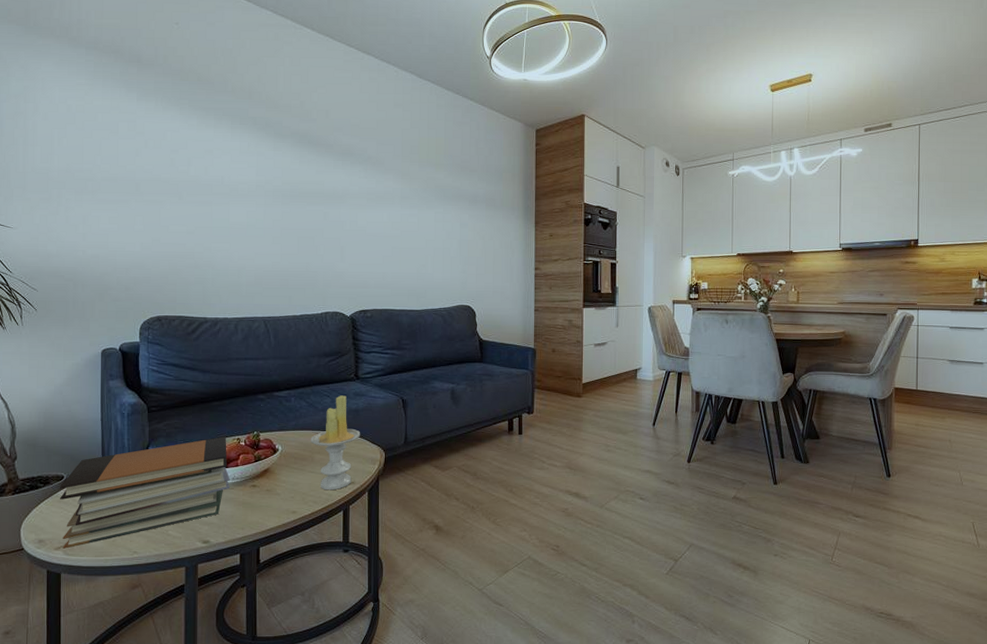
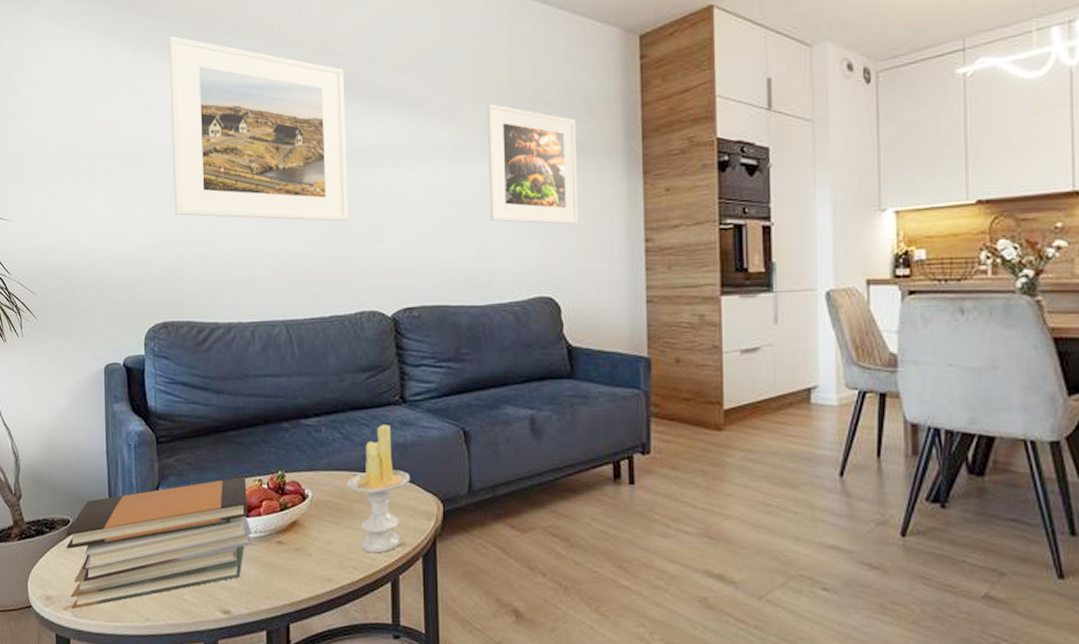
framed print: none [170,90,319,244] -> present [169,35,349,222]
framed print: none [427,166,491,256] -> present [486,103,578,225]

